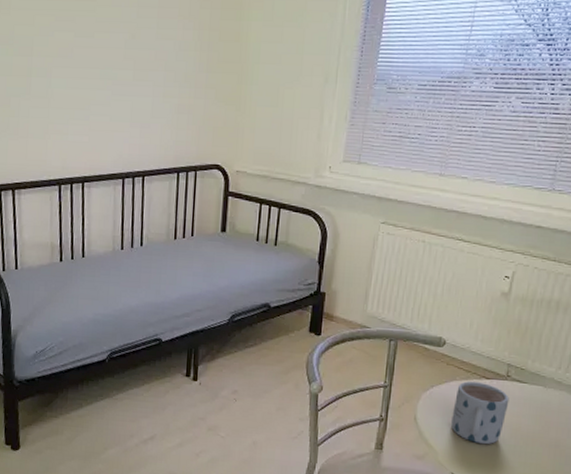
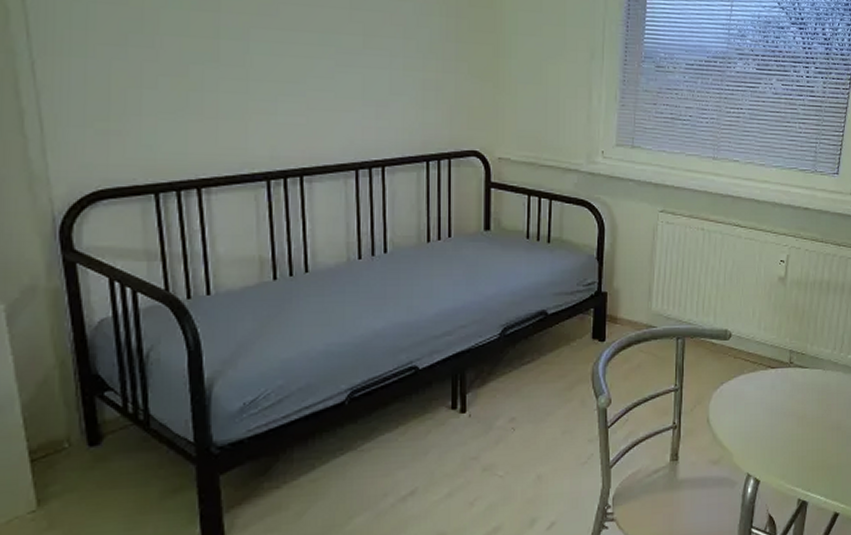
mug: present [451,381,509,445] -> none [743,373,794,438]

